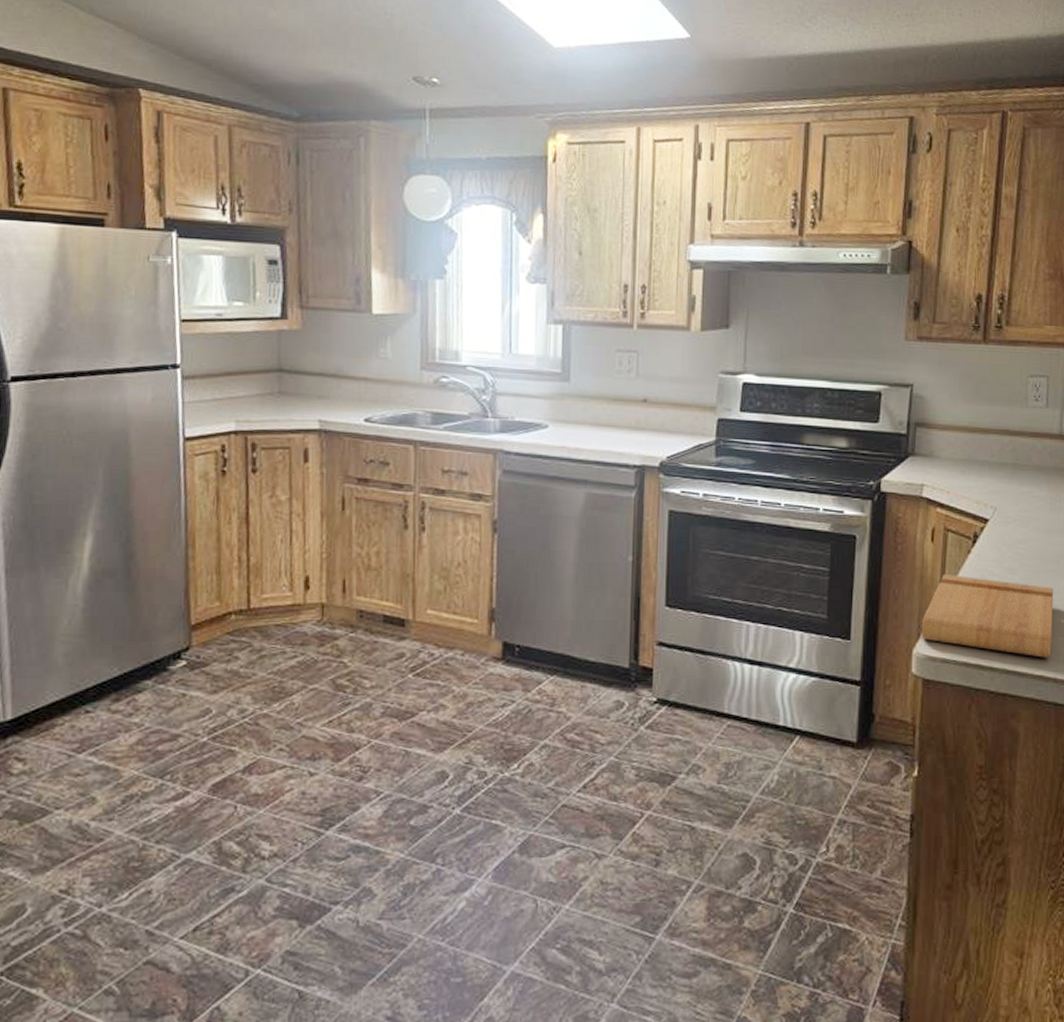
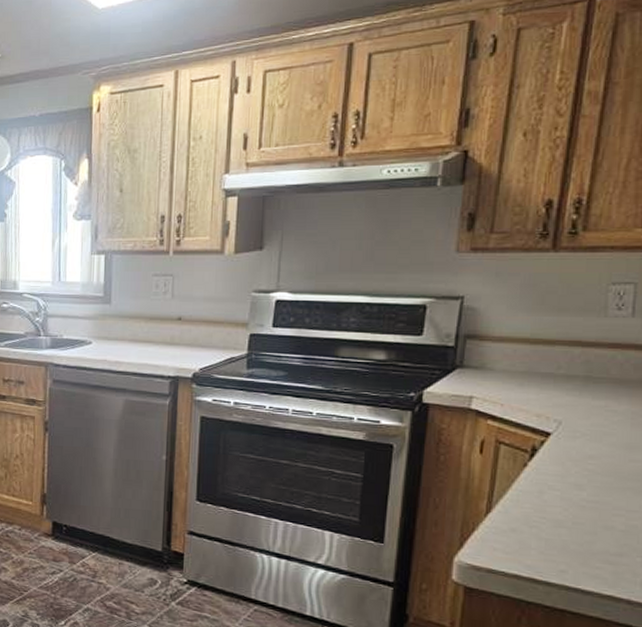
cutting board: present [921,575,1054,658] -> none [464,487,632,579]

